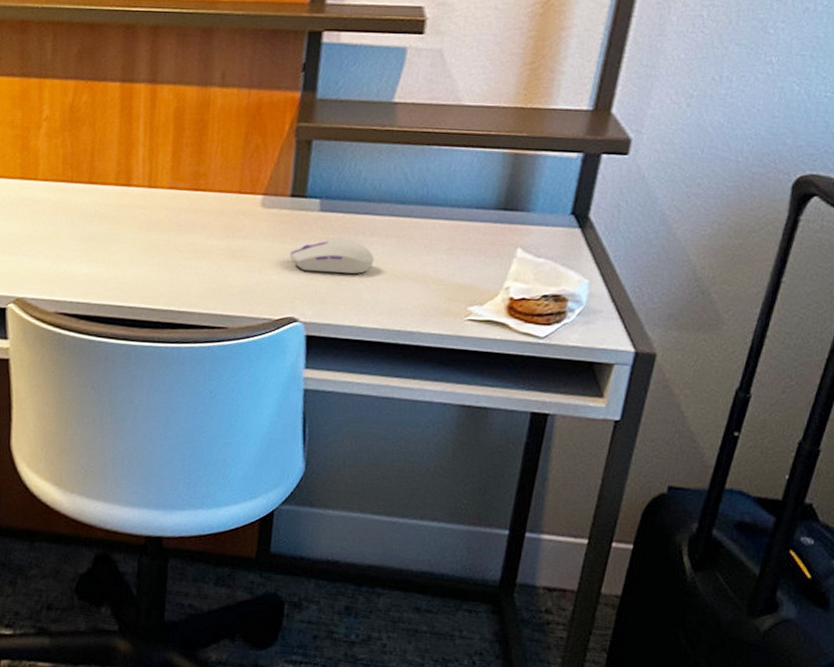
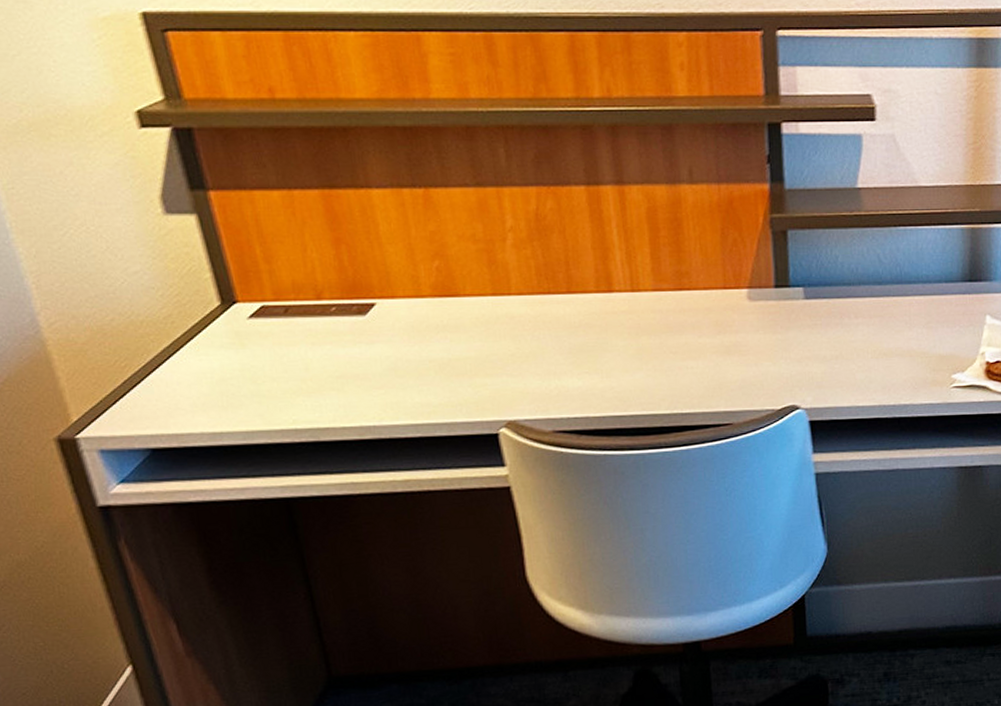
computer mouse: present [290,237,374,274] -> none [782,322,862,359]

